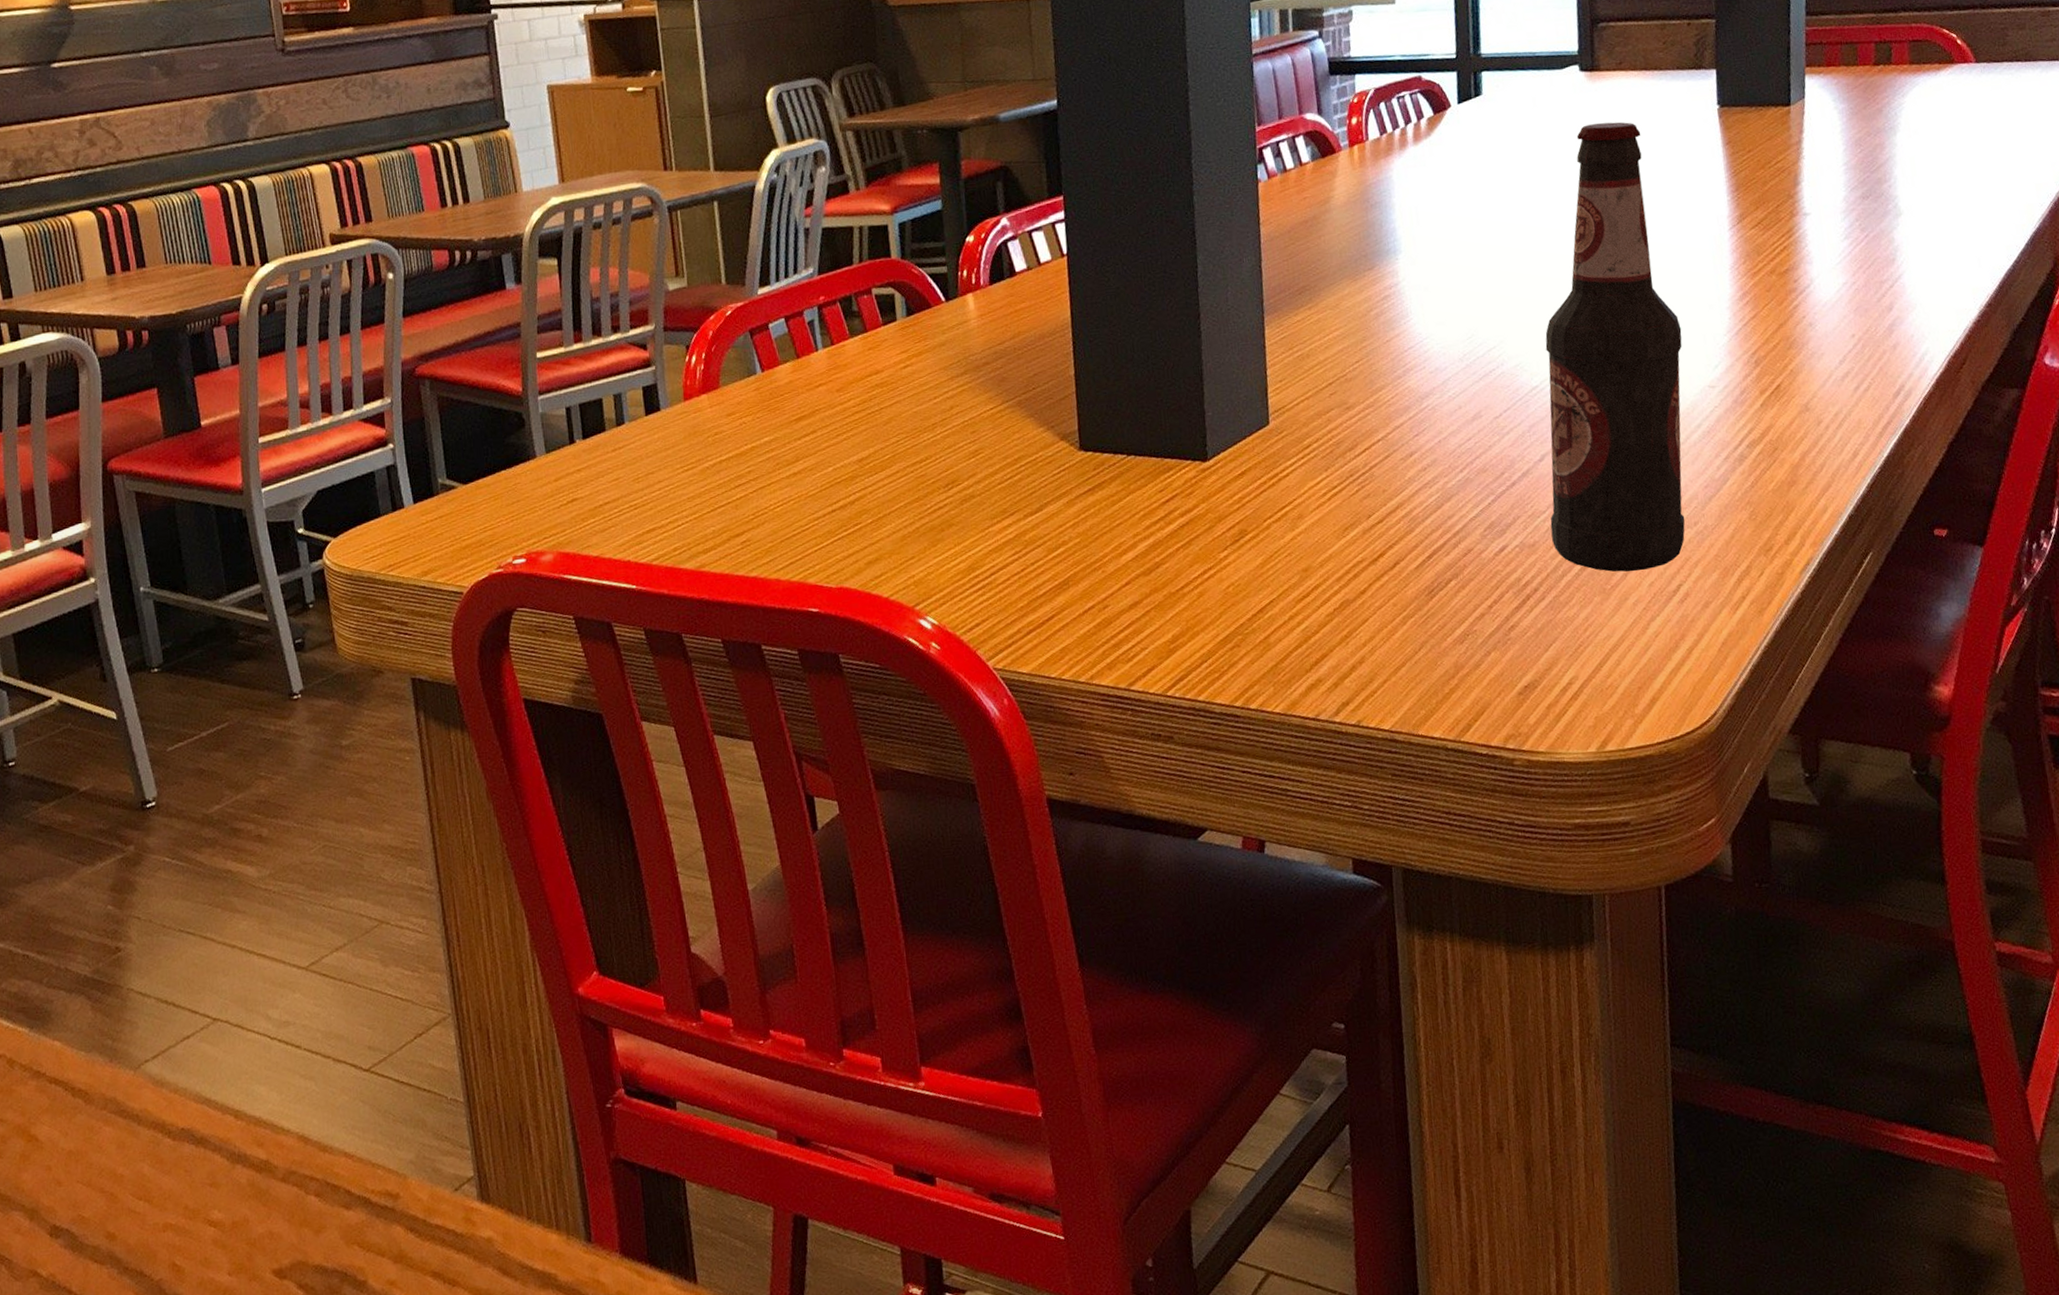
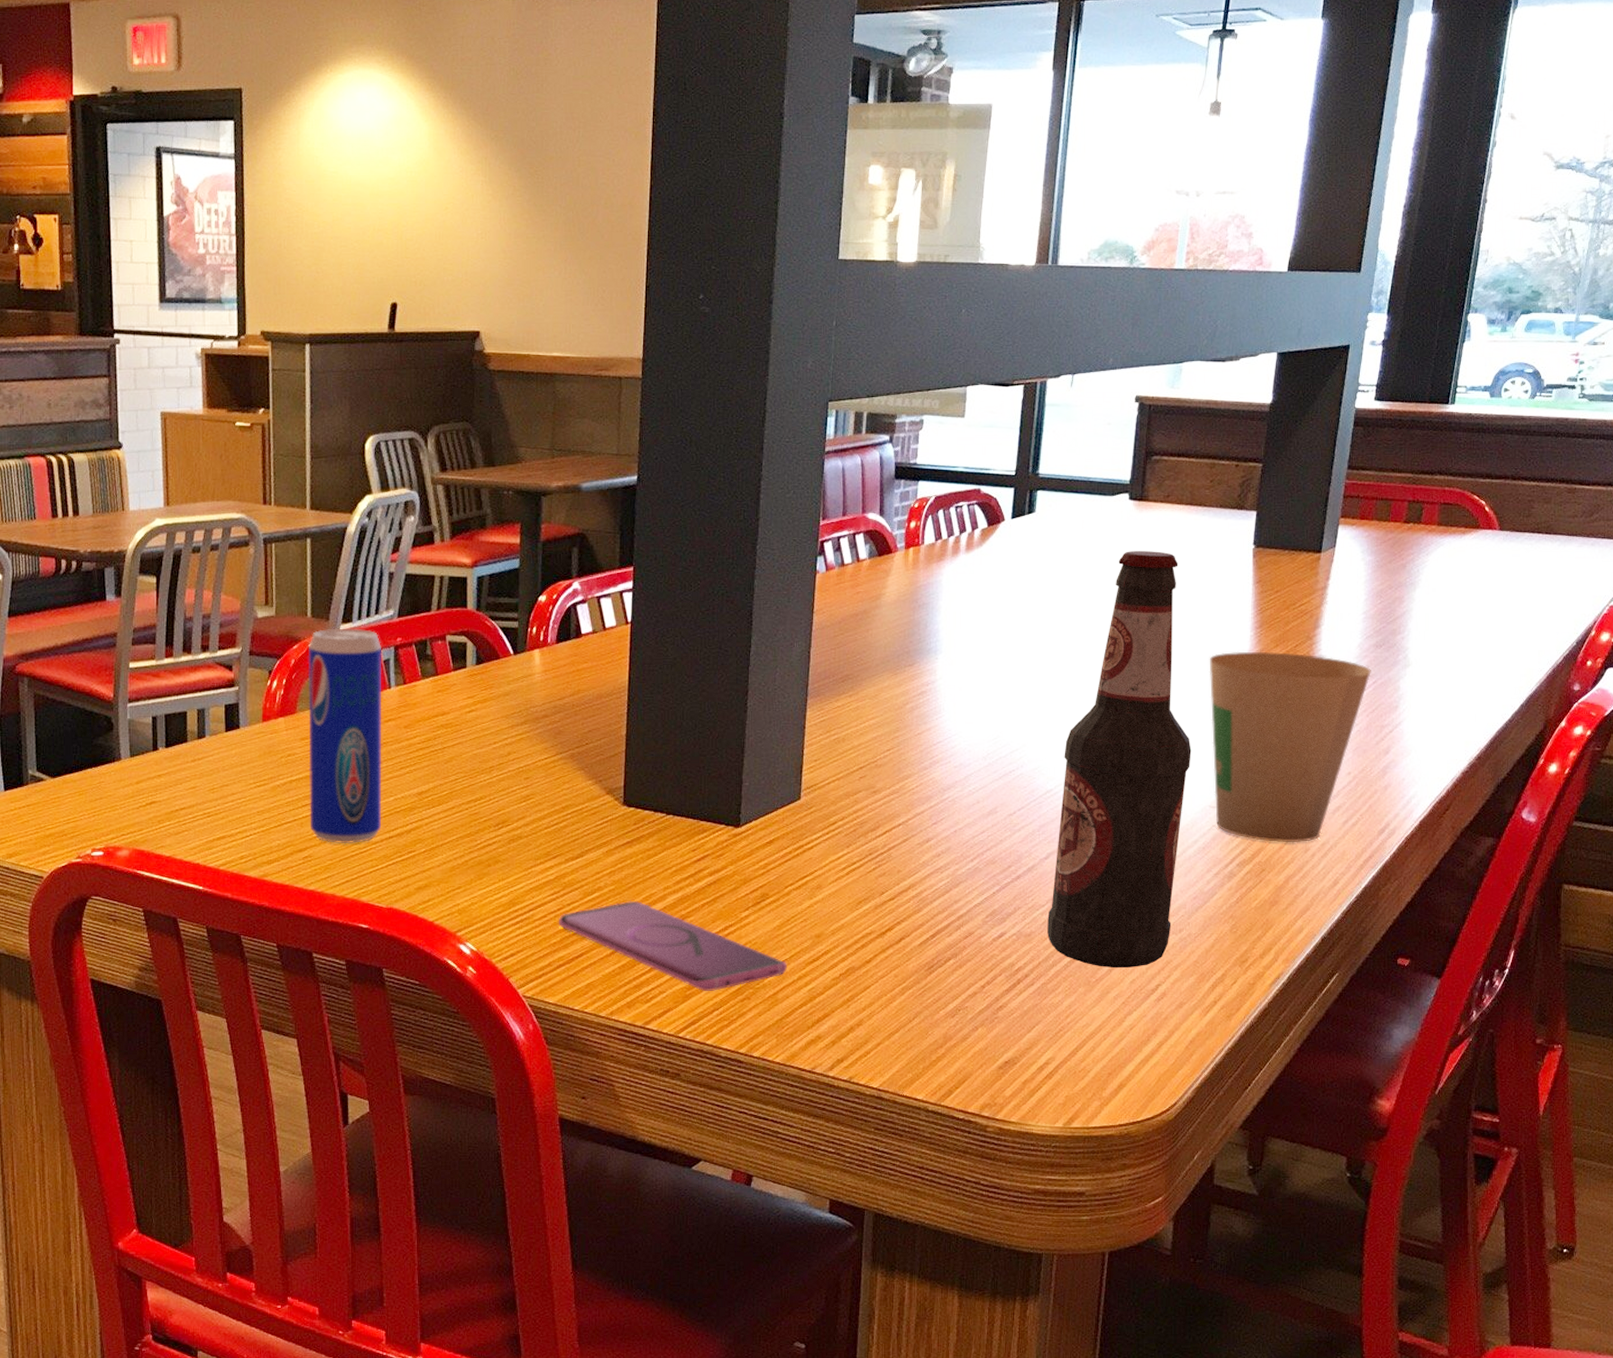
beverage can: none [726,290,822,524] -> present [307,628,381,844]
smartphone: none [1024,552,1276,644] -> present [559,900,787,992]
paper cup: none [1687,213,1862,418] -> present [1209,651,1371,843]

